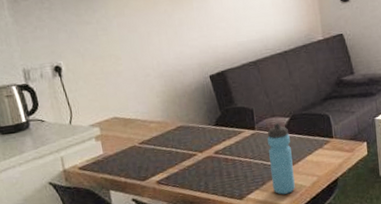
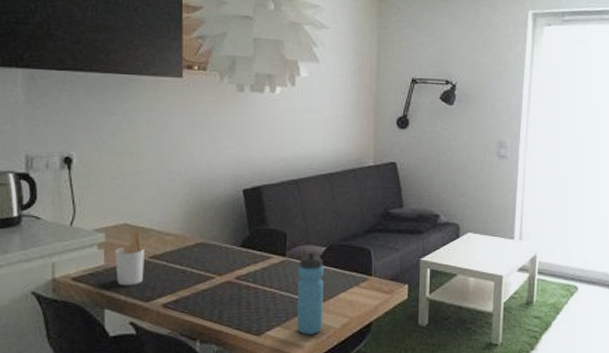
utensil holder: none [109,122,144,170] -> present [114,231,158,286]

